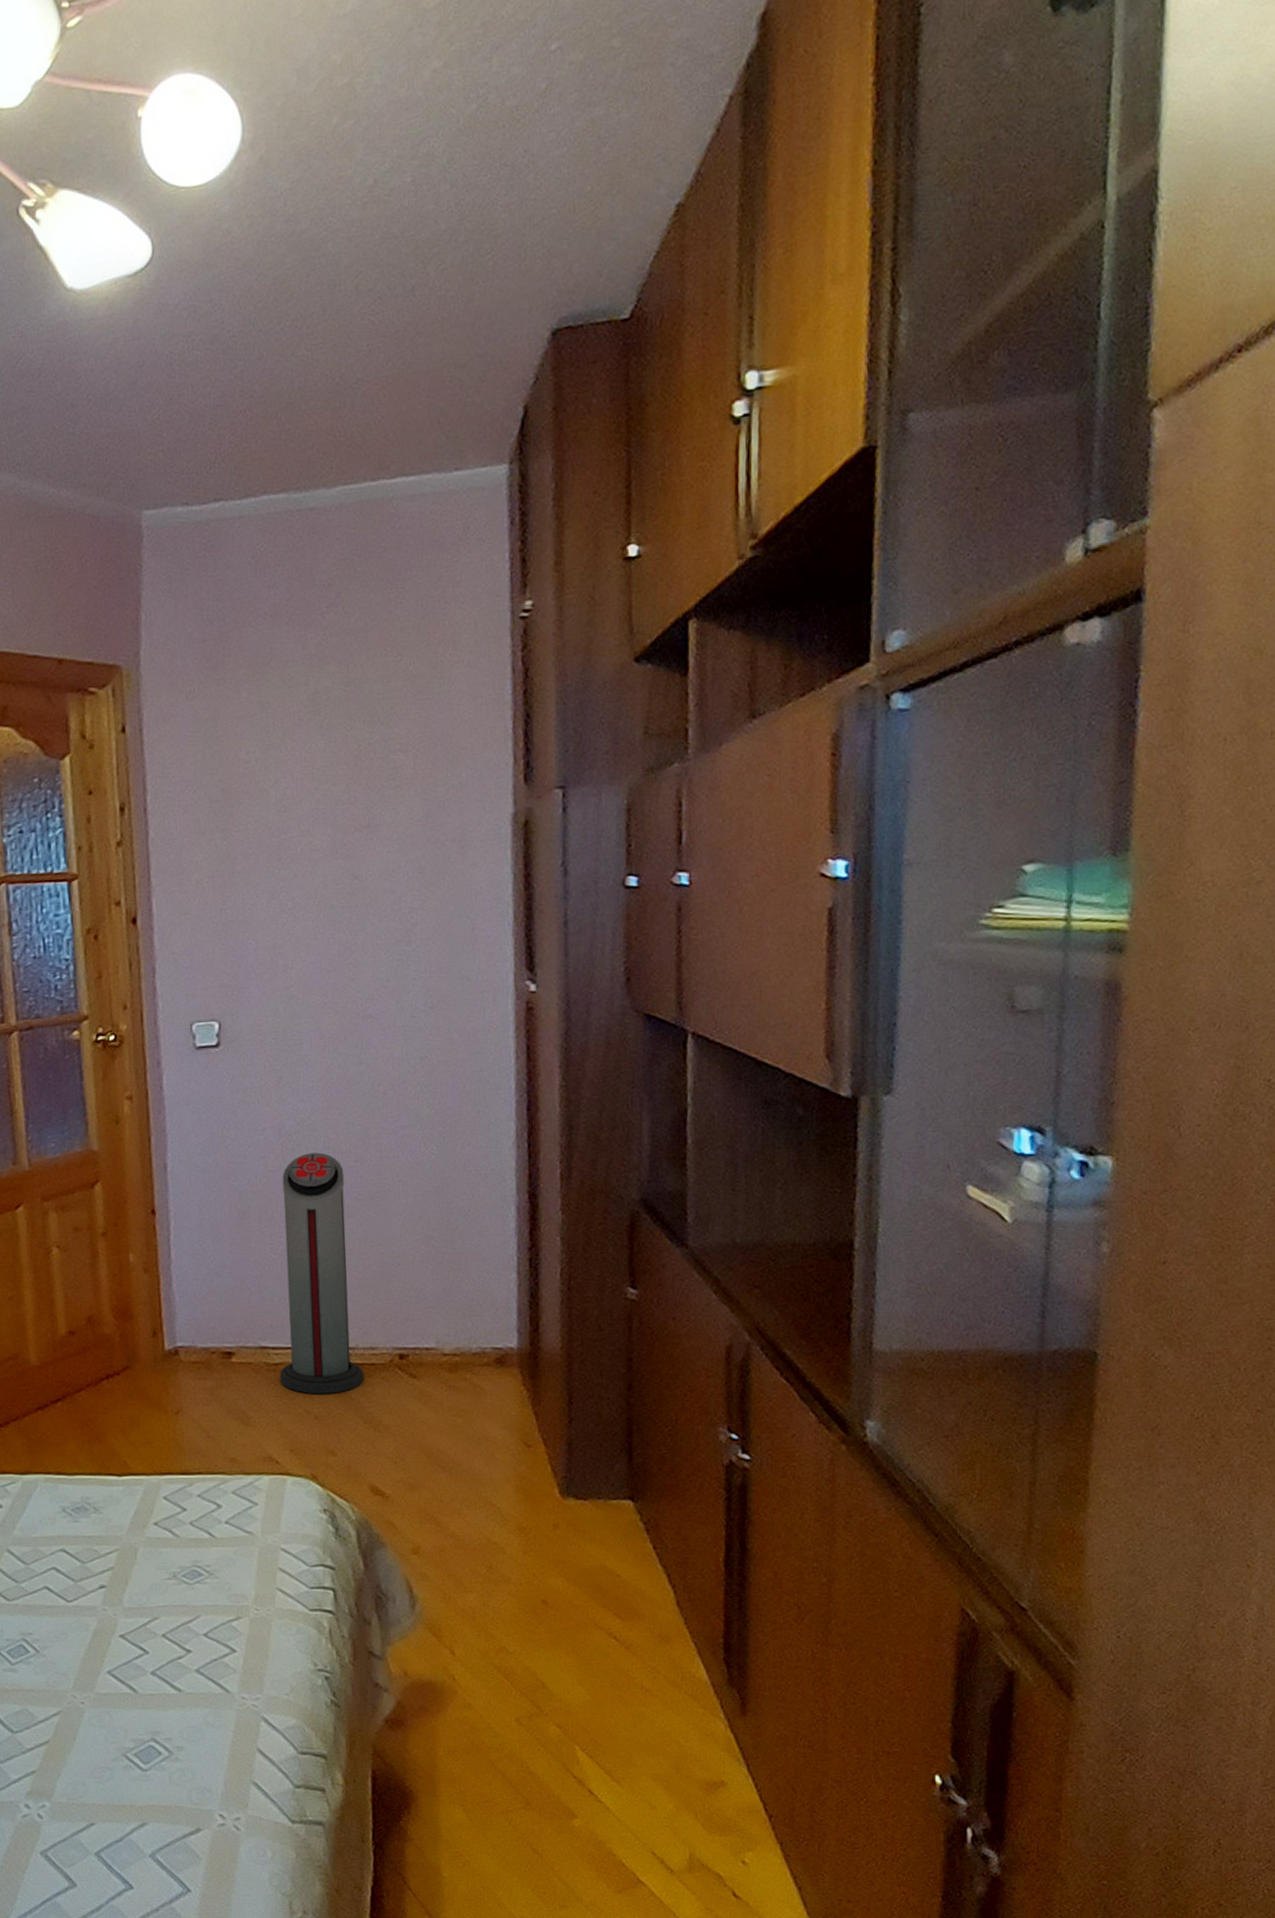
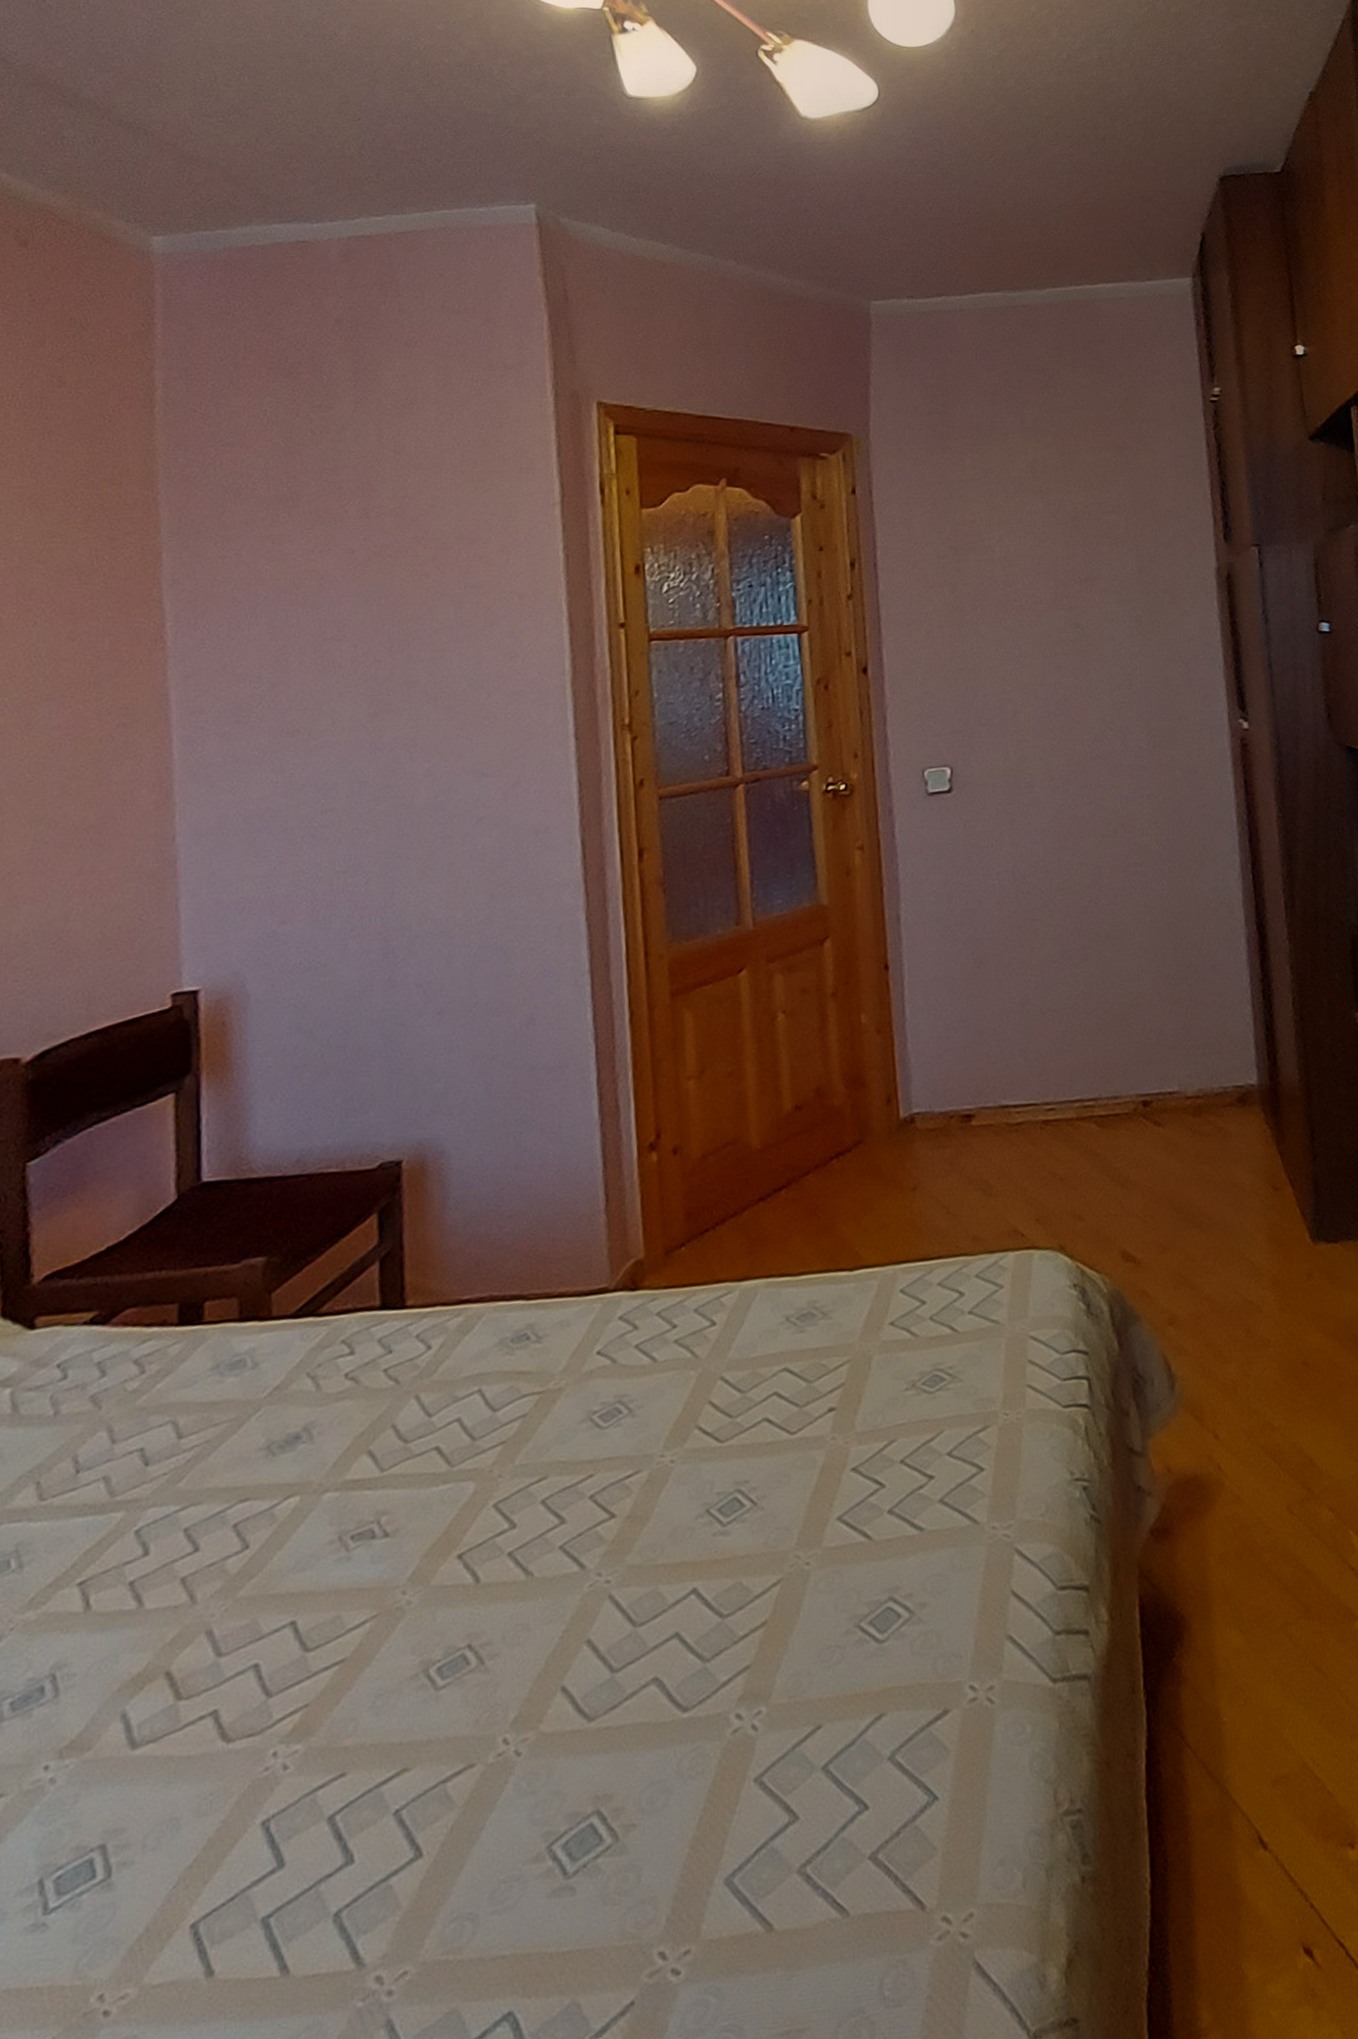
air purifier: present [280,1152,364,1395] -> none [1018,894,1109,1154]

